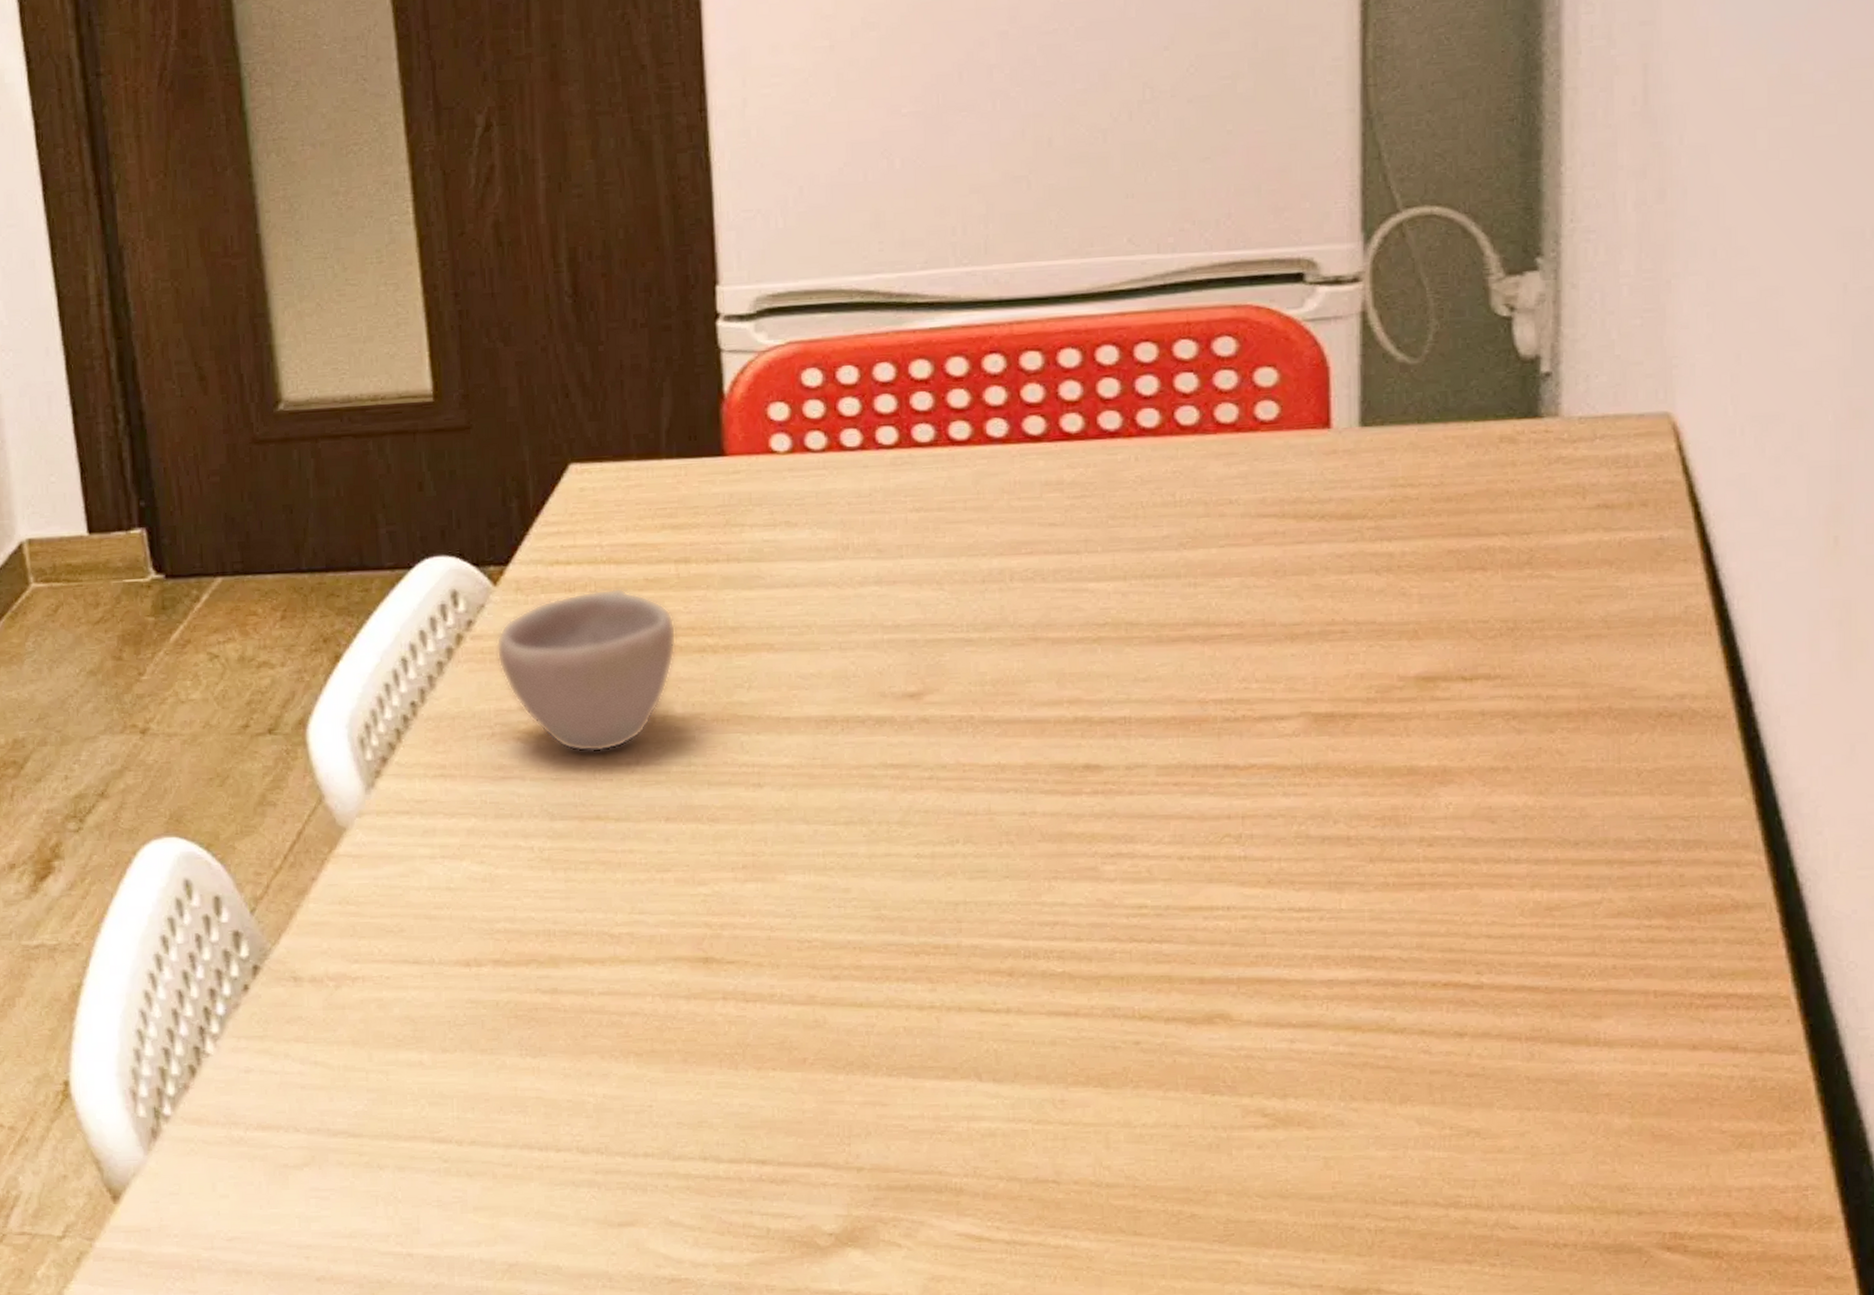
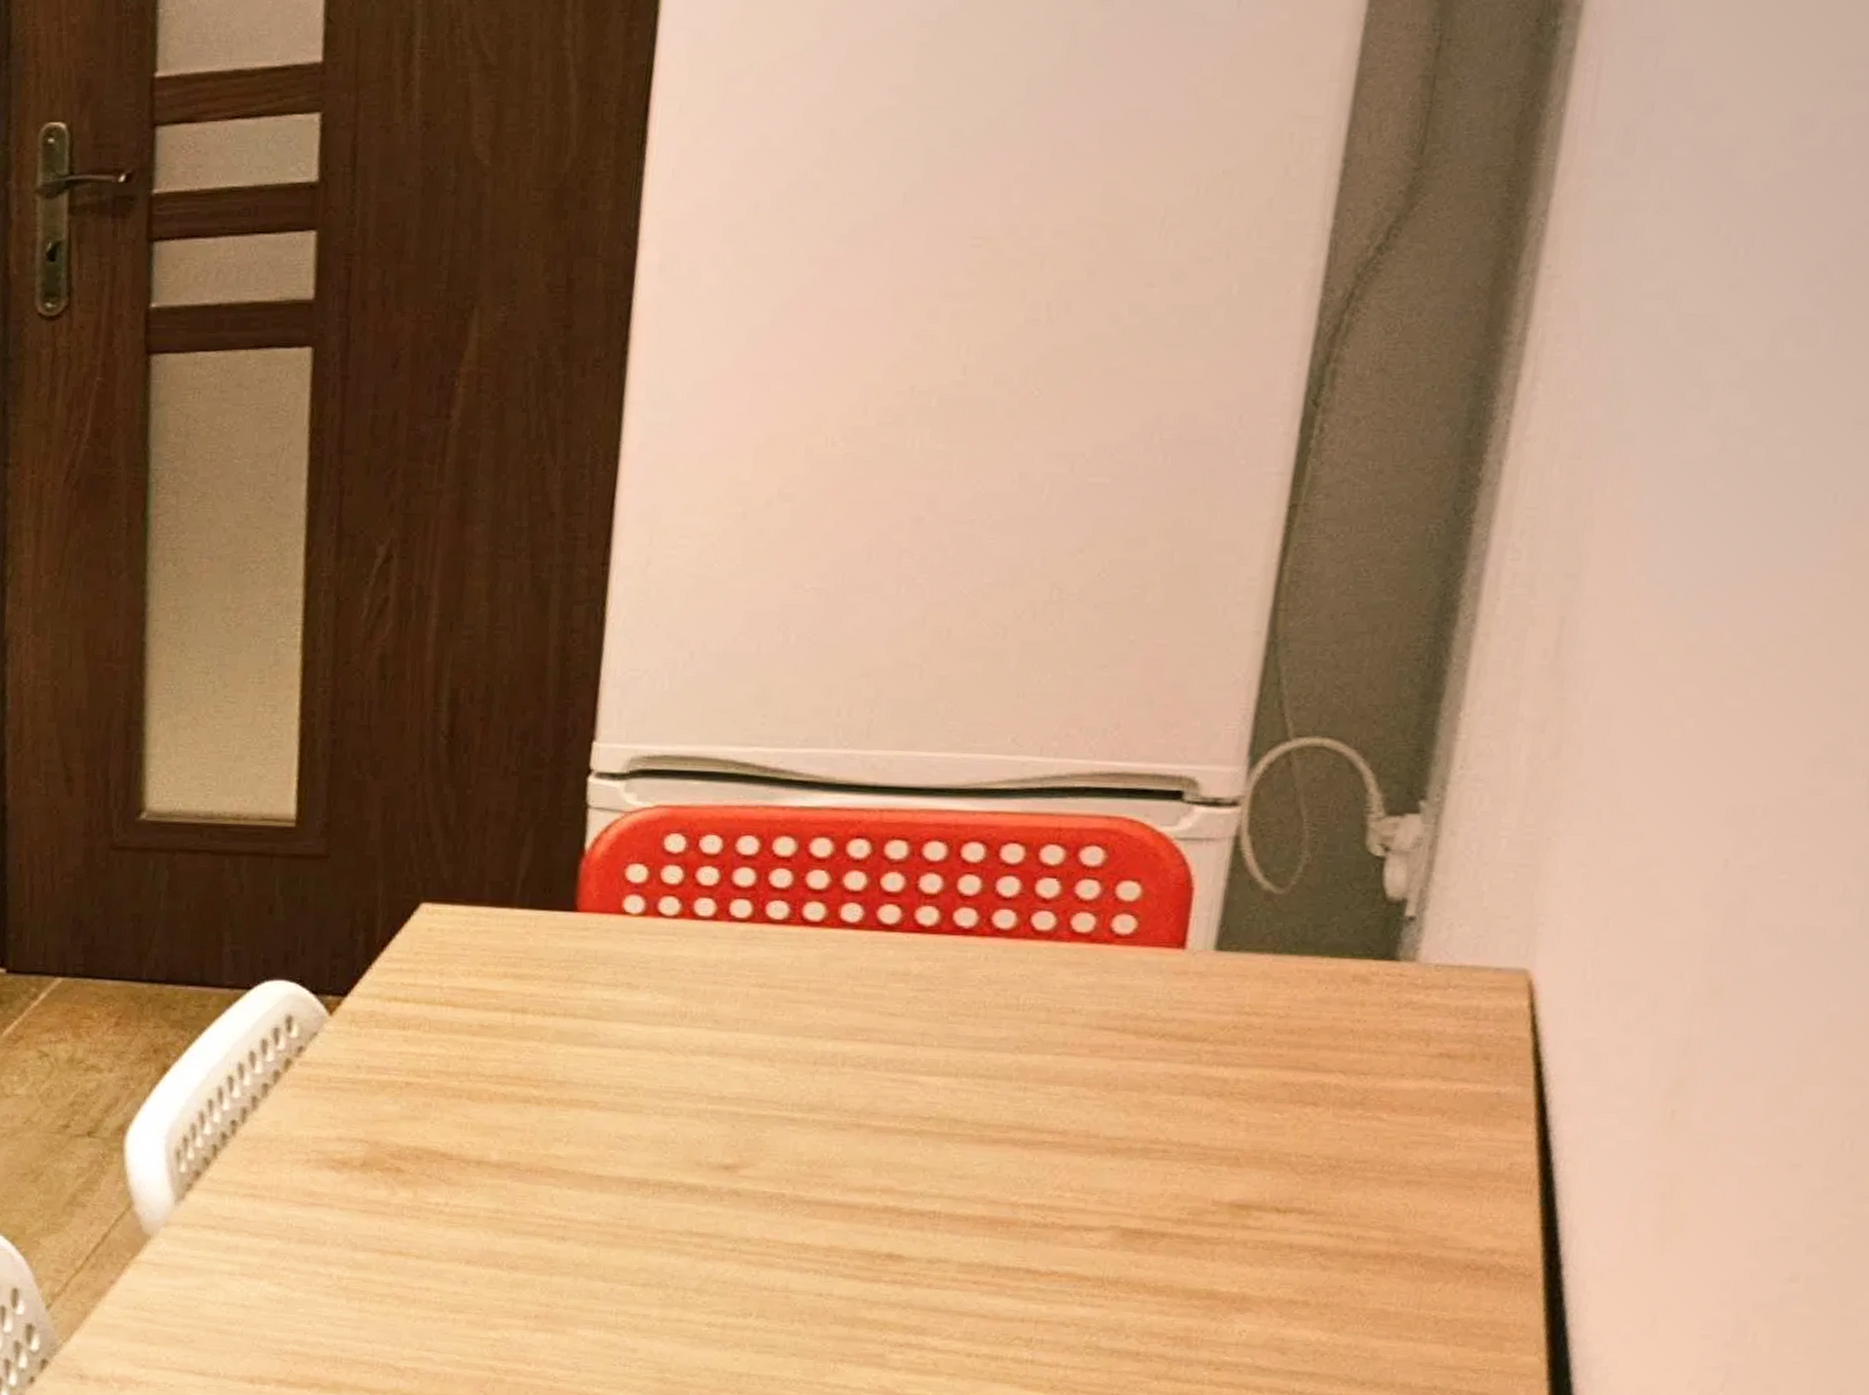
cup: present [496,587,677,753] -> none [322,1030,504,1190]

